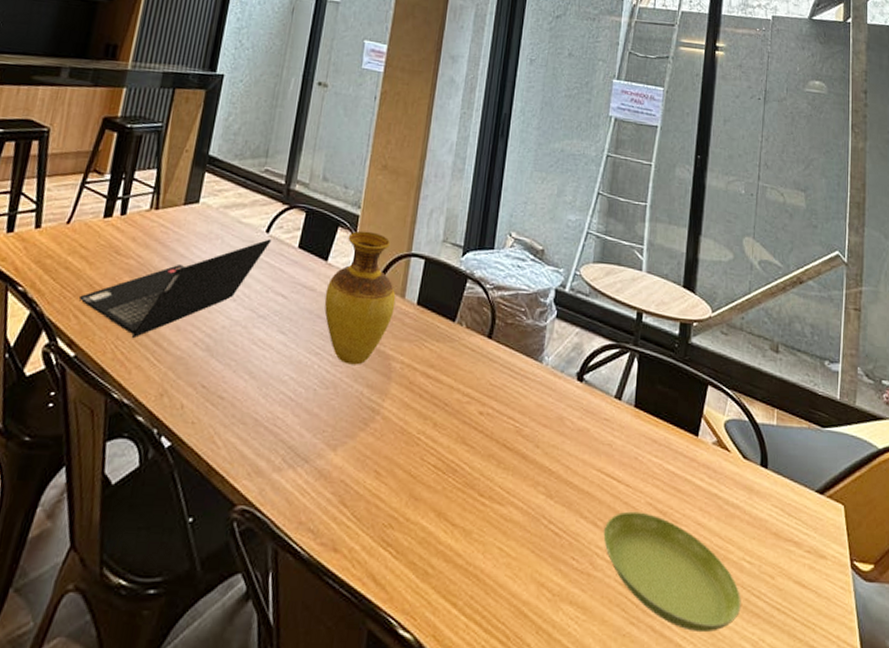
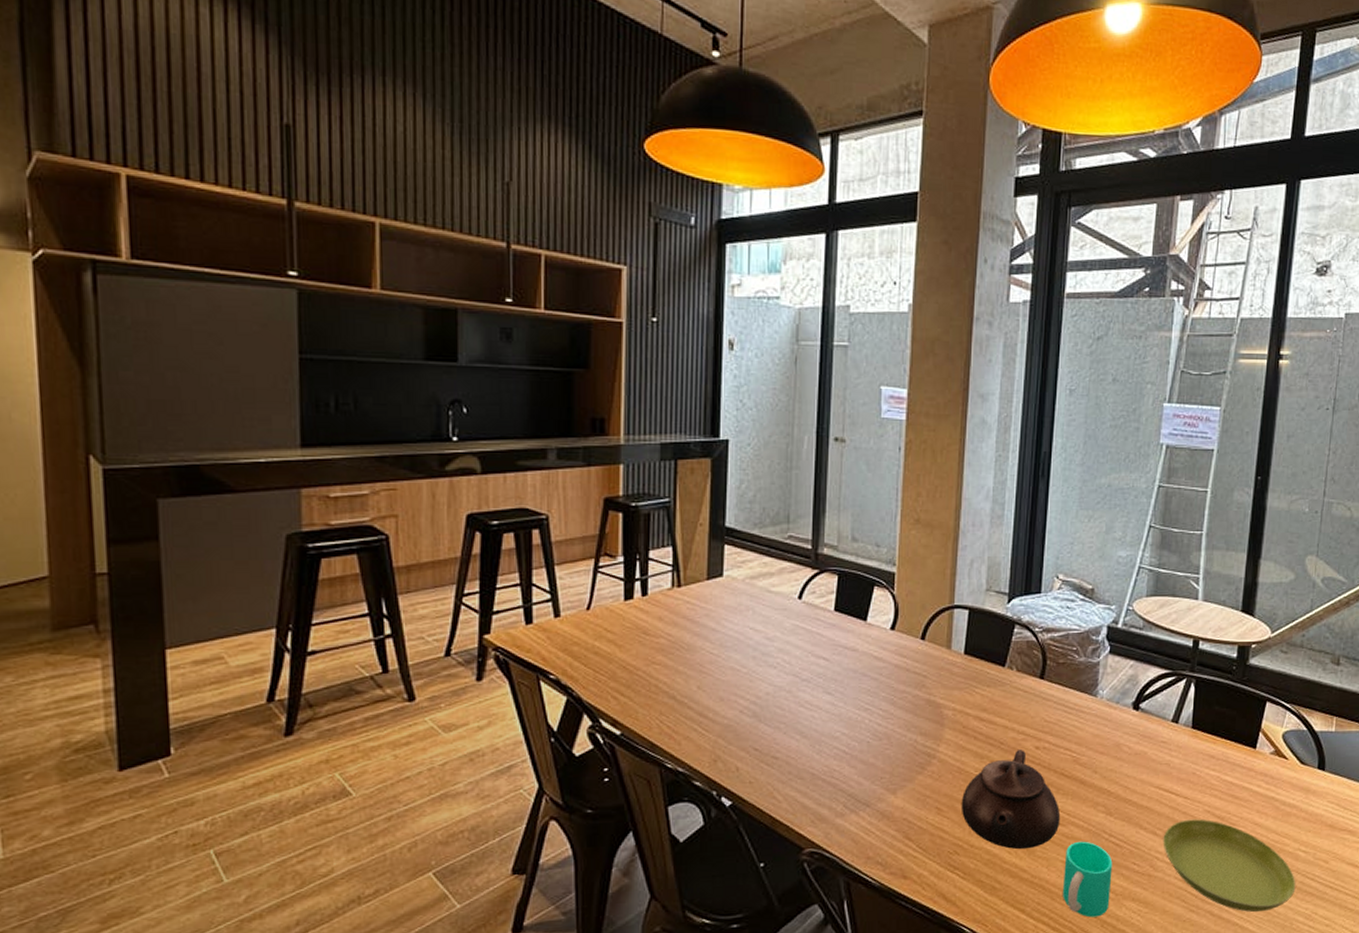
laptop computer: present [79,239,272,338] -> none [615,605,805,711]
vase: present [324,230,396,365] -> none [868,588,942,716]
teapot: none [399,414,500,530] -> present [961,750,1061,850]
cup: none [497,525,551,621] -> present [1063,841,1113,917]

